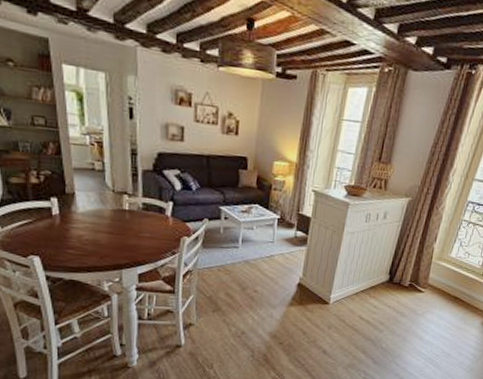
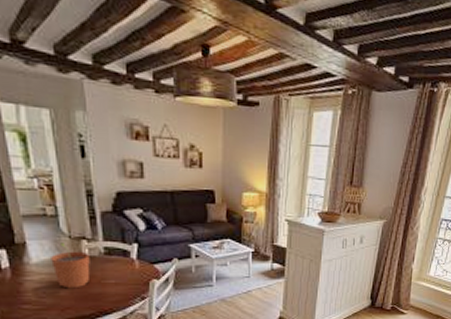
plant pot: none [95,196,129,239] -> present [51,243,90,289]

